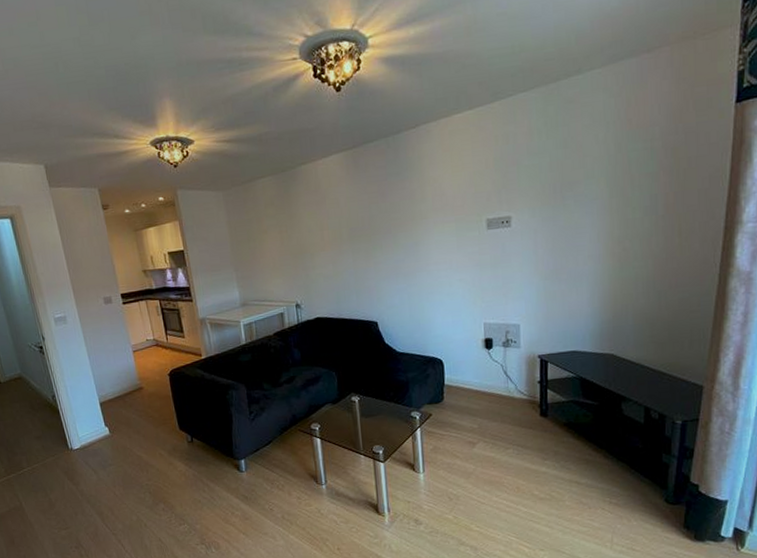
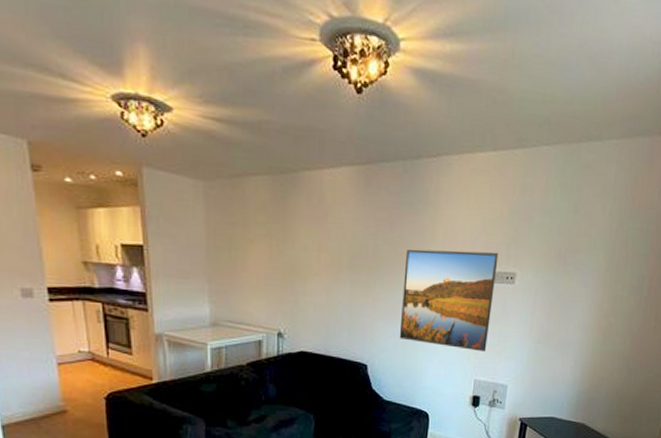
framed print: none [400,200,492,296] -> present [399,249,499,352]

